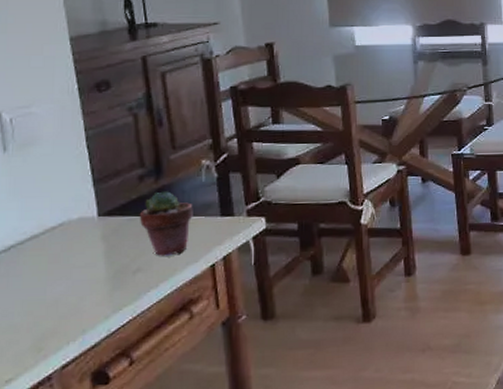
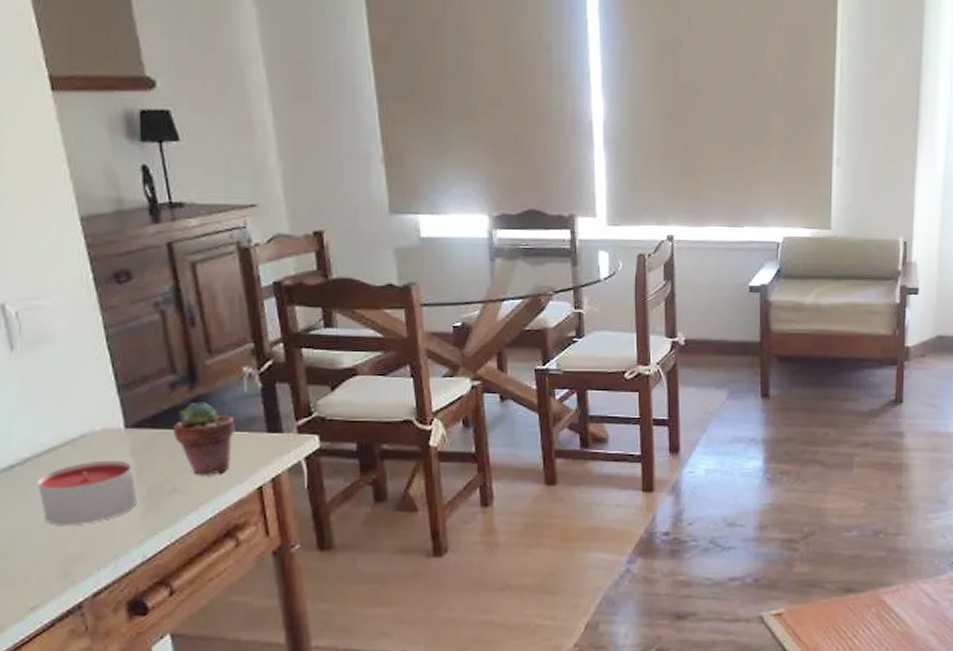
candle: none [19,244,106,305] -> present [38,460,138,525]

